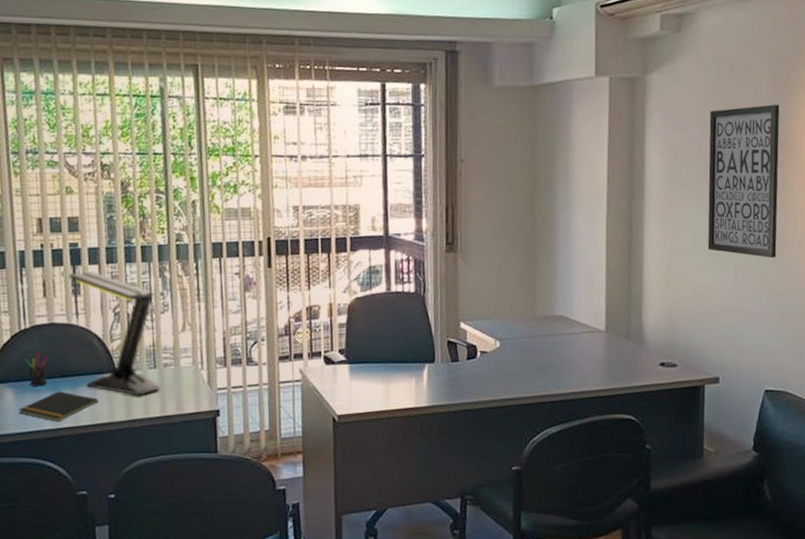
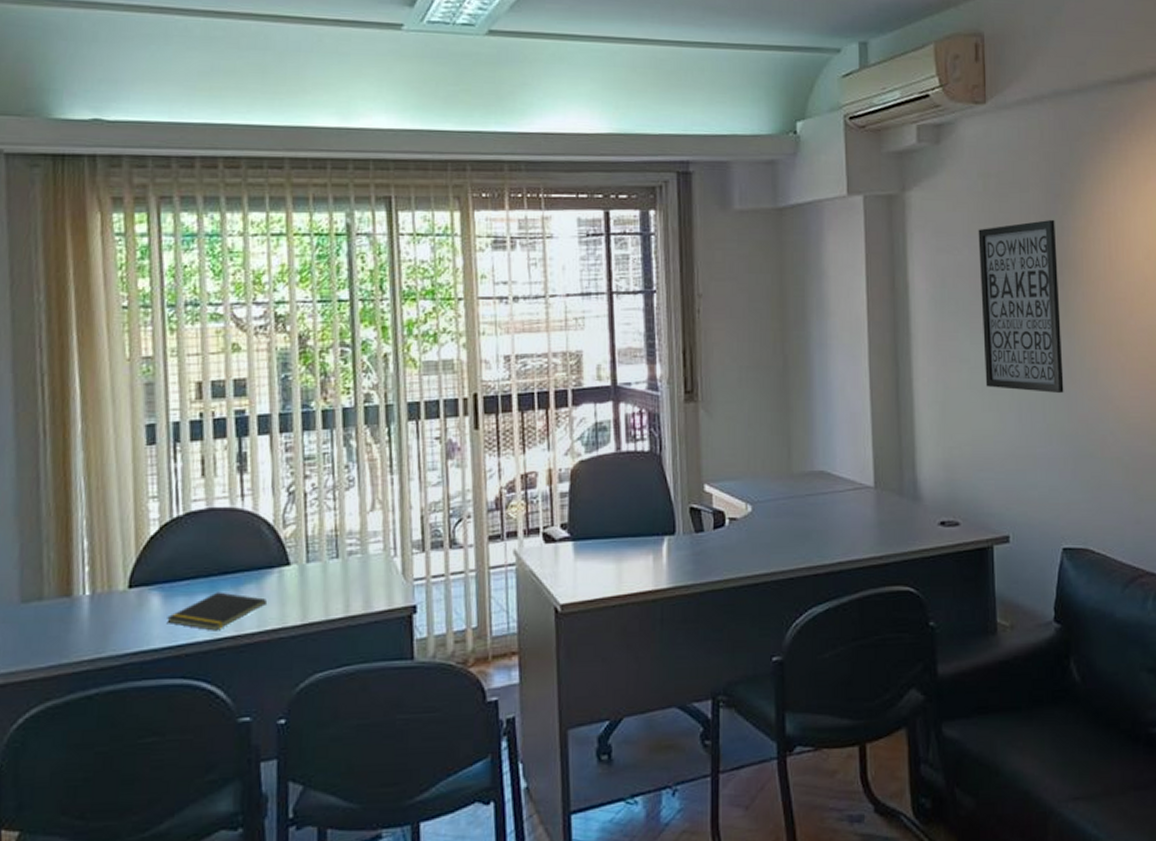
pen holder: present [25,352,48,386] -> none [176,545,206,588]
desk lamp: present [69,271,160,396] -> none [233,443,344,593]

